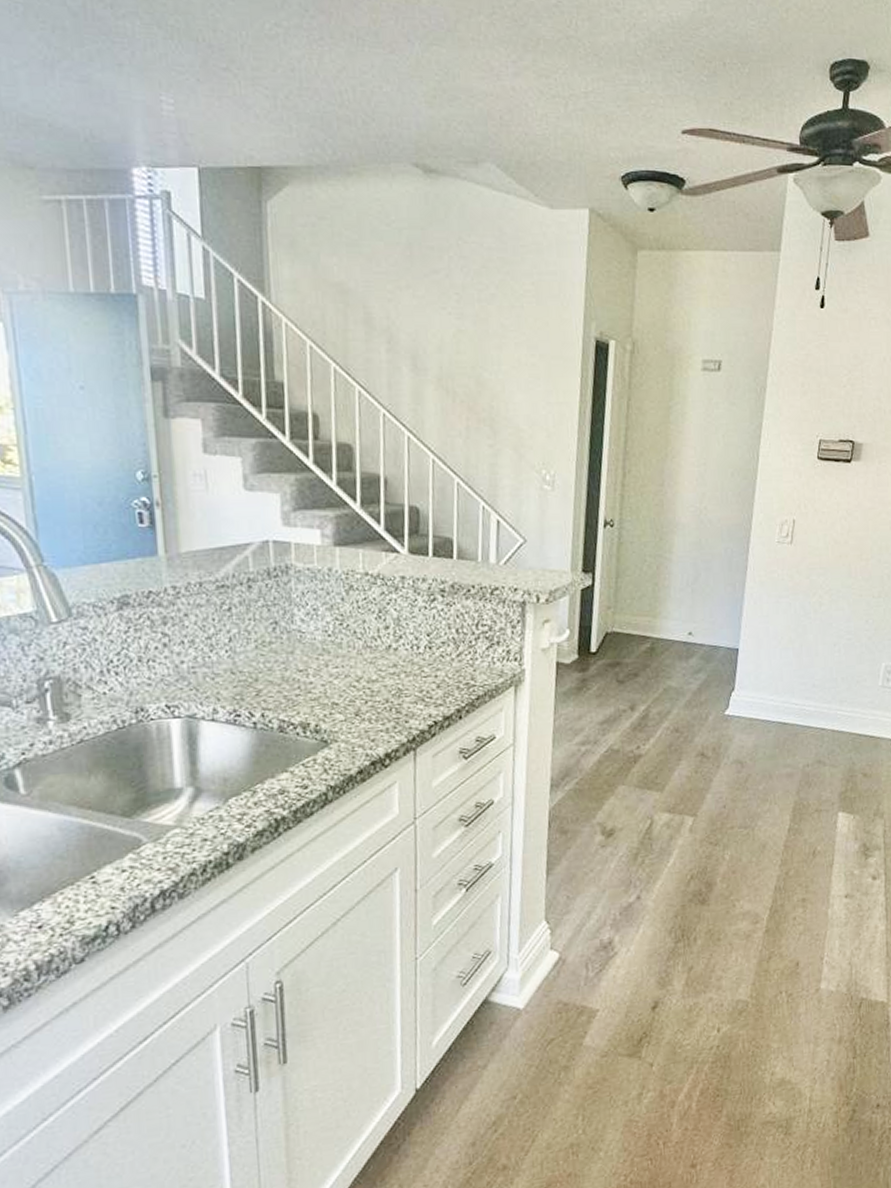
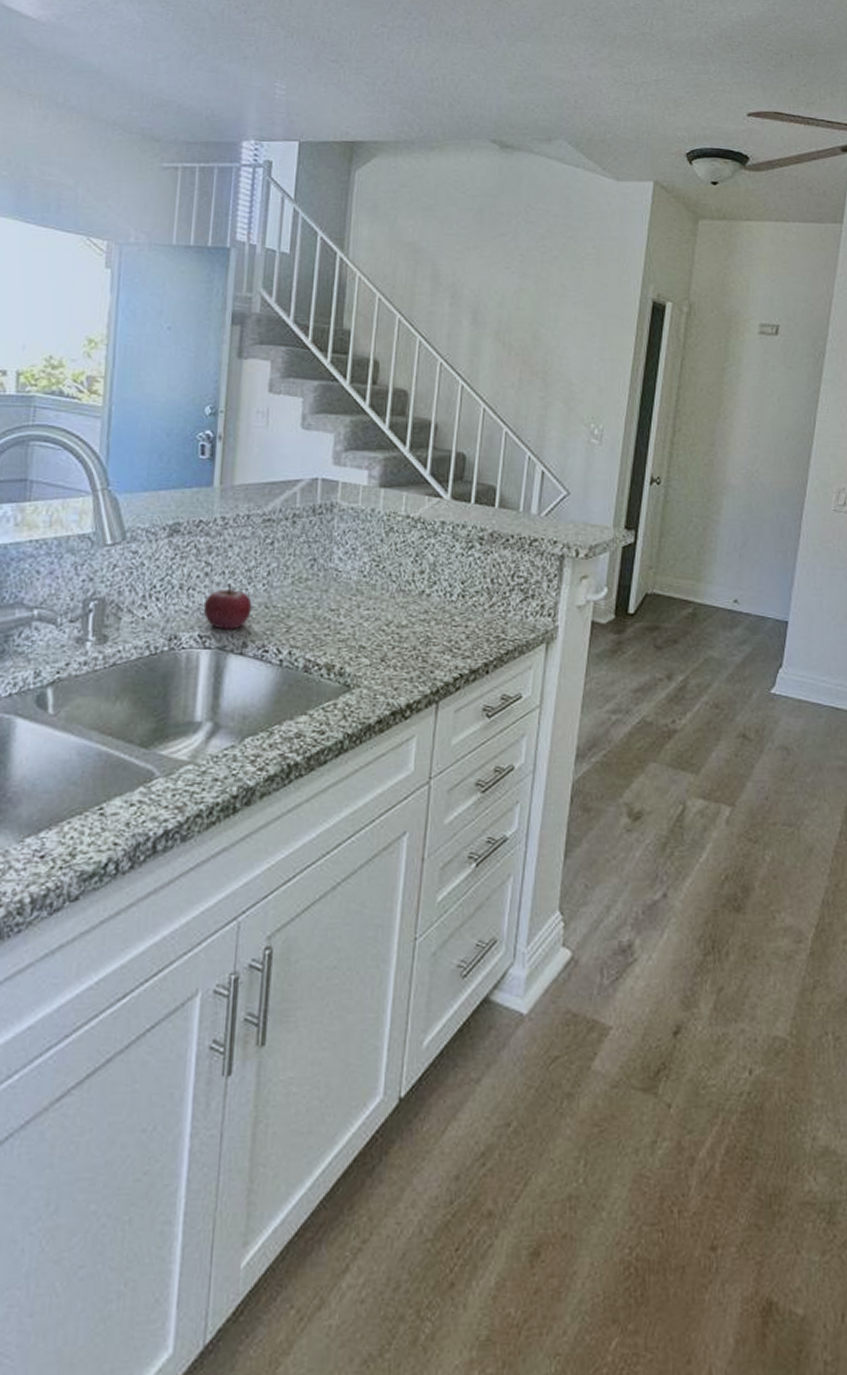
fruit: none [166,652,218,699] -> present [203,583,252,630]

